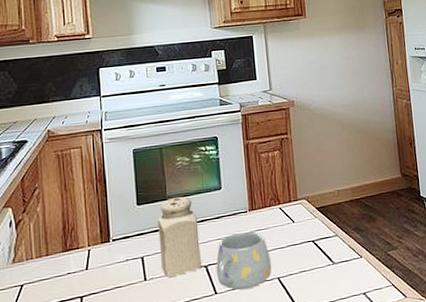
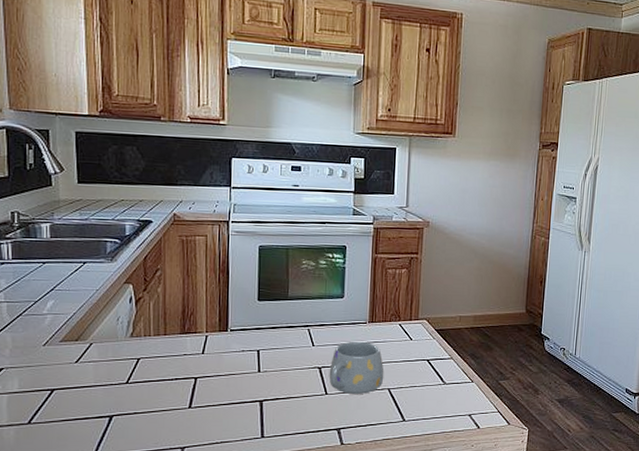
salt shaker: present [158,196,201,277] -> none [276,298,317,372]

